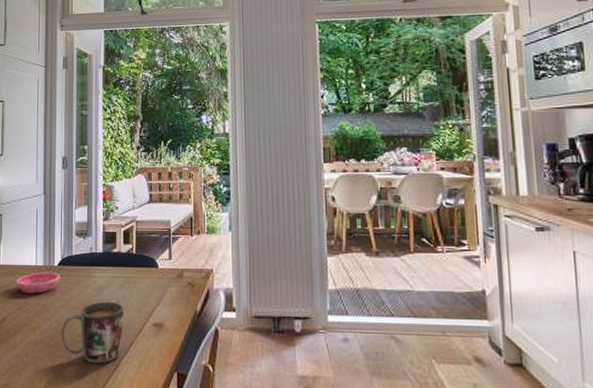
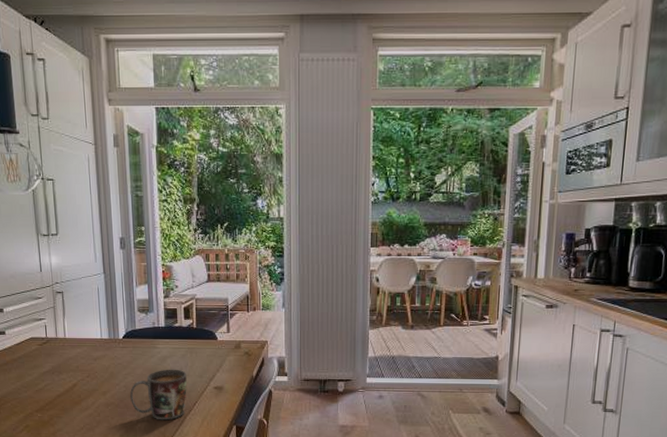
saucer: present [15,272,60,294] -> none [82,344,126,363]

